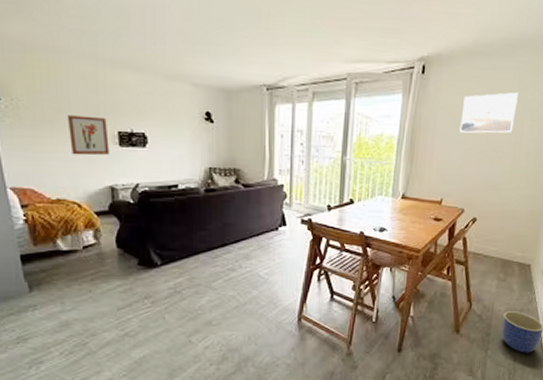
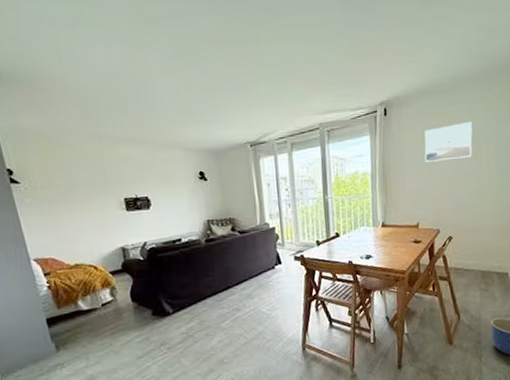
wall art: present [66,115,110,156] -> none [78,187,119,224]

